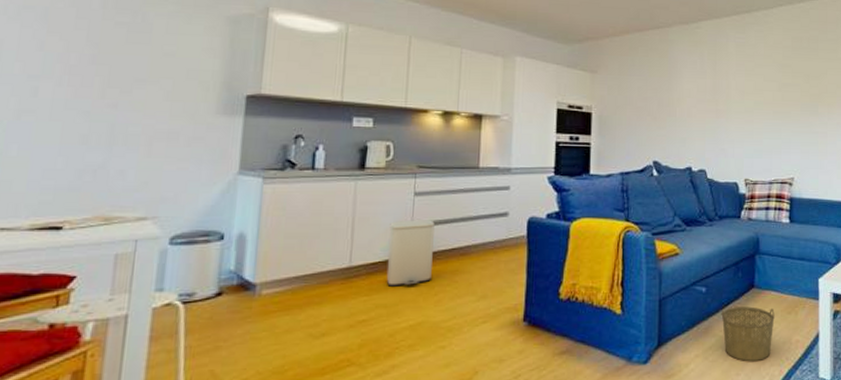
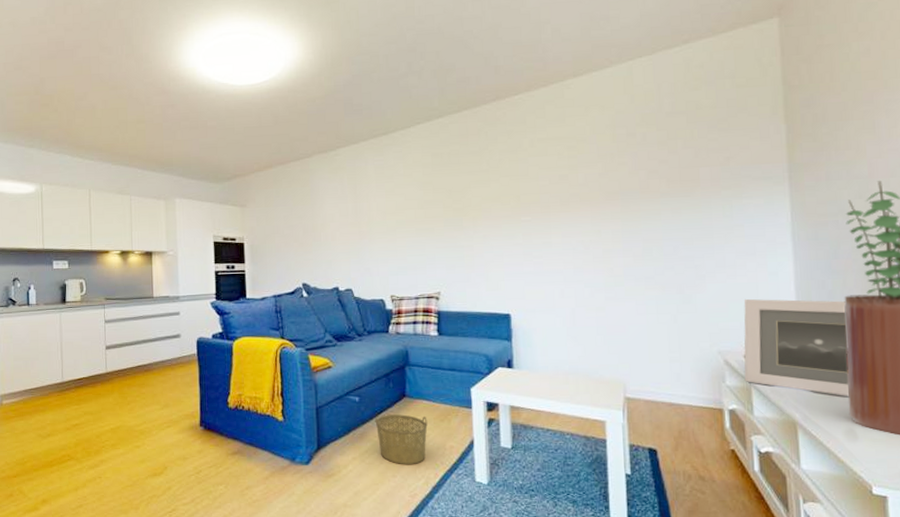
pedal bin: present [386,220,435,286] -> none [88,342,124,397]

